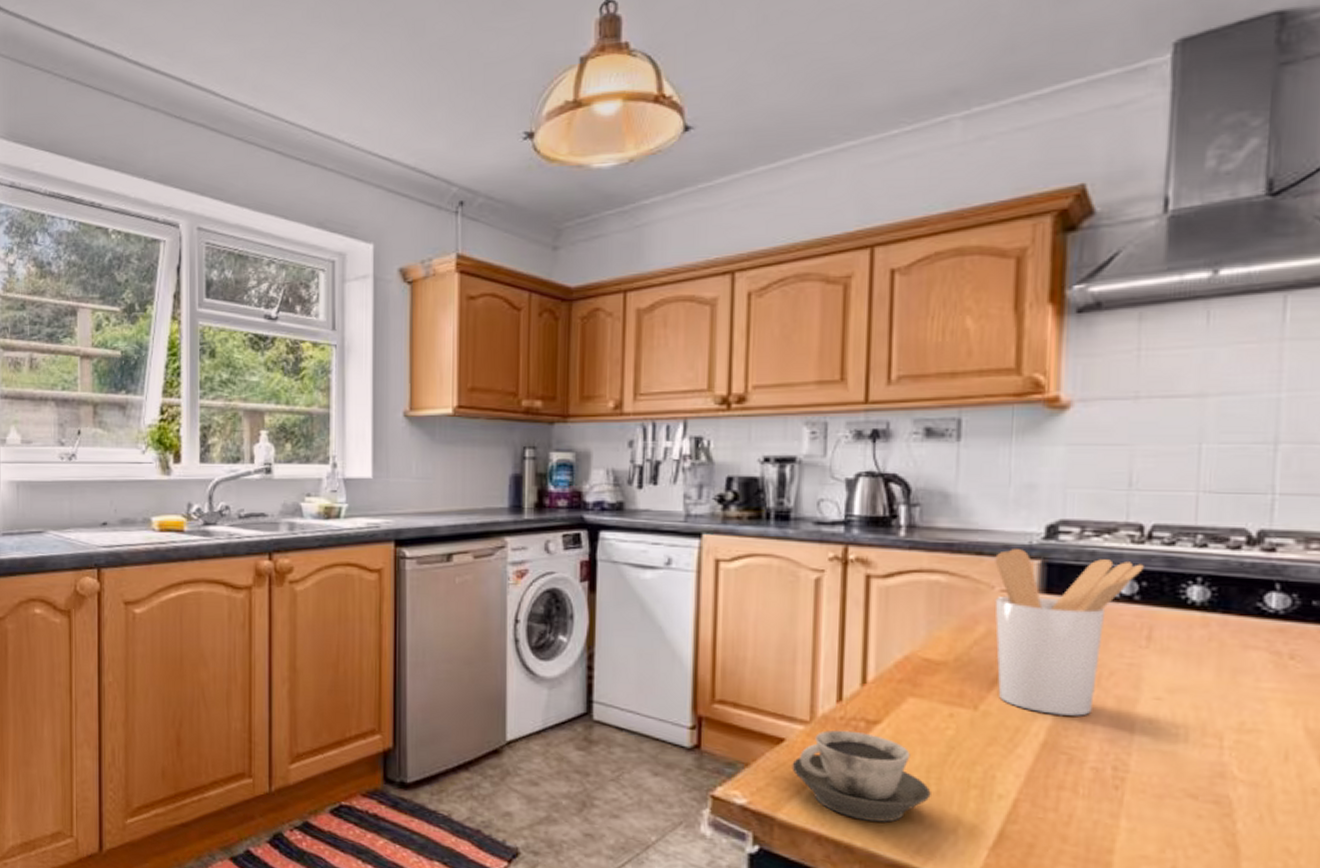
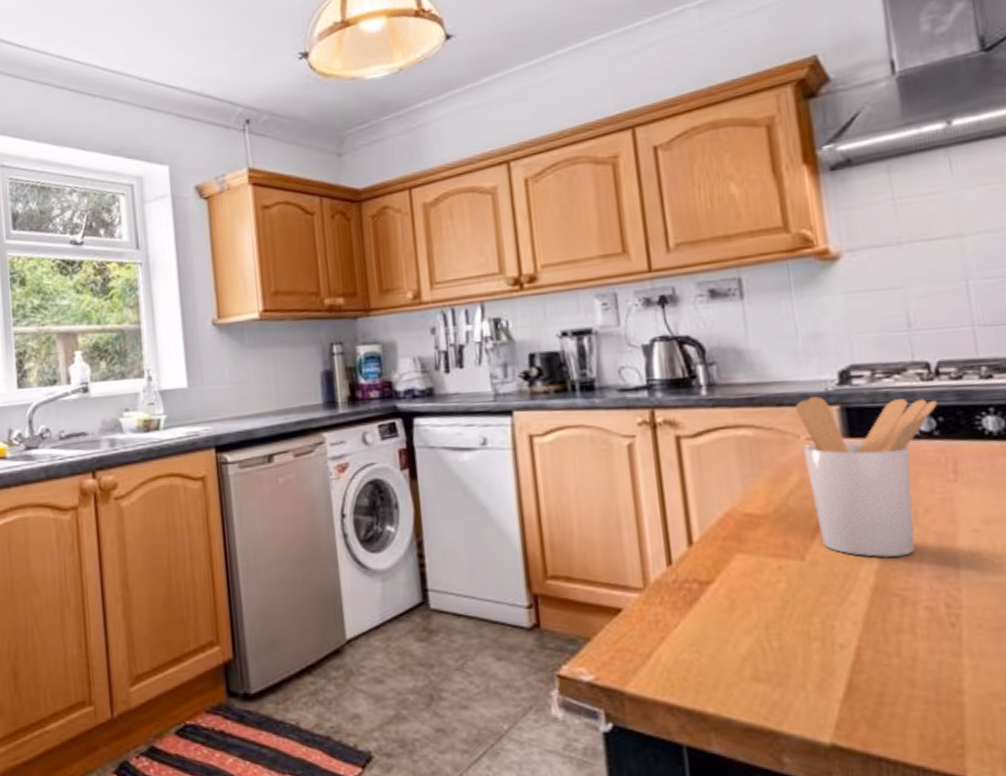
cup: present [792,730,931,823] -> none [632,593,774,685]

